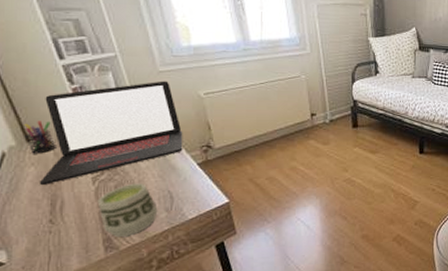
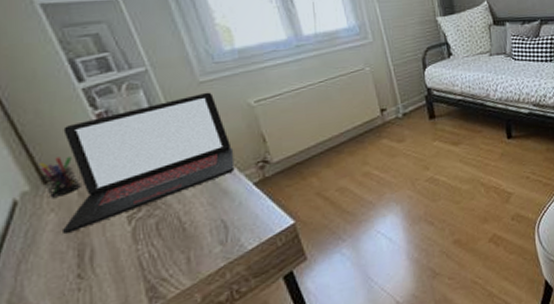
cup: present [97,183,158,237] -> none [135,214,211,284]

